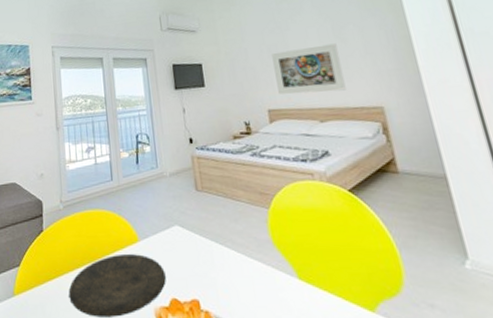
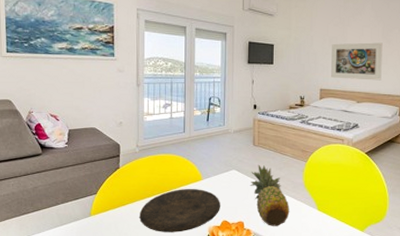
fruit: none [198,217,260,306] -> present [250,165,290,226]

